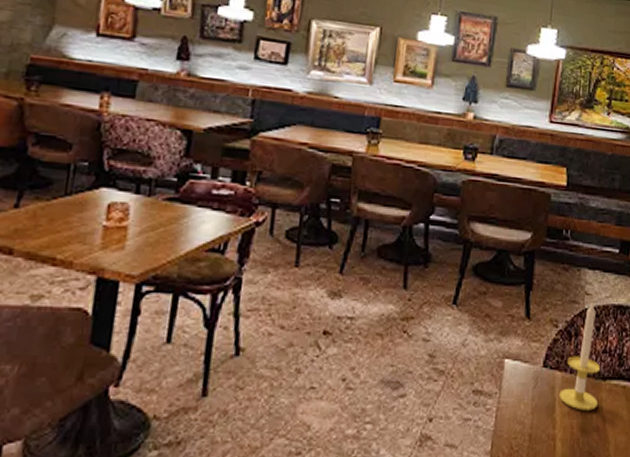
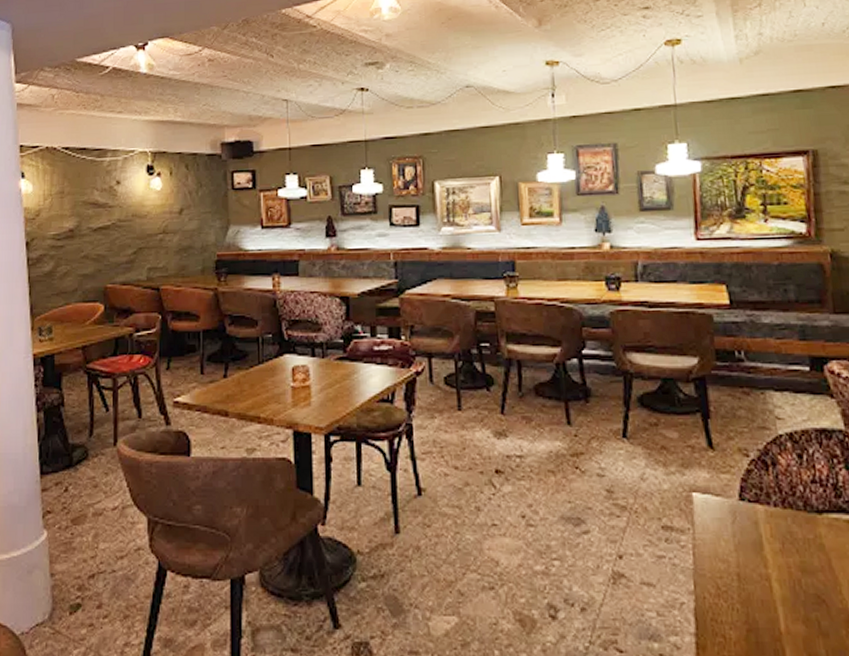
candle: present [559,301,600,411] -> none [765,426,817,548]

